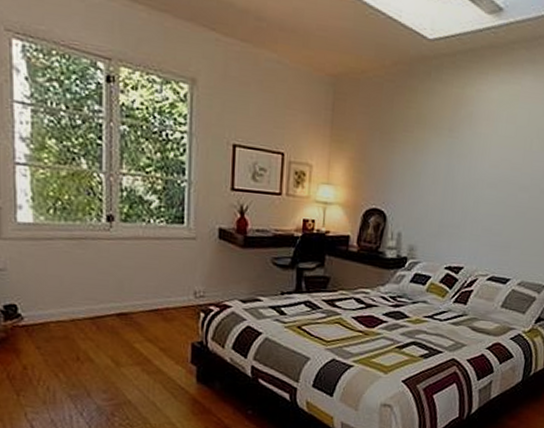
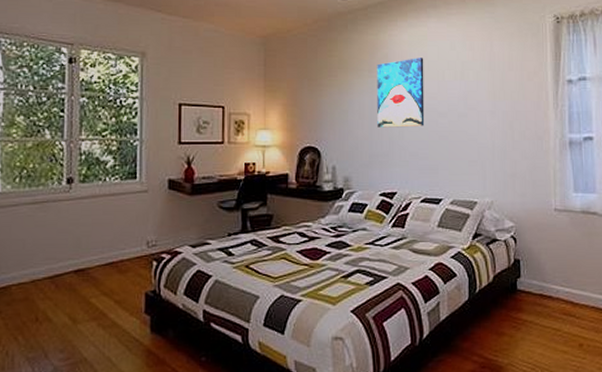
wall art: none [451,120,512,199] -> present [377,58,425,128]

